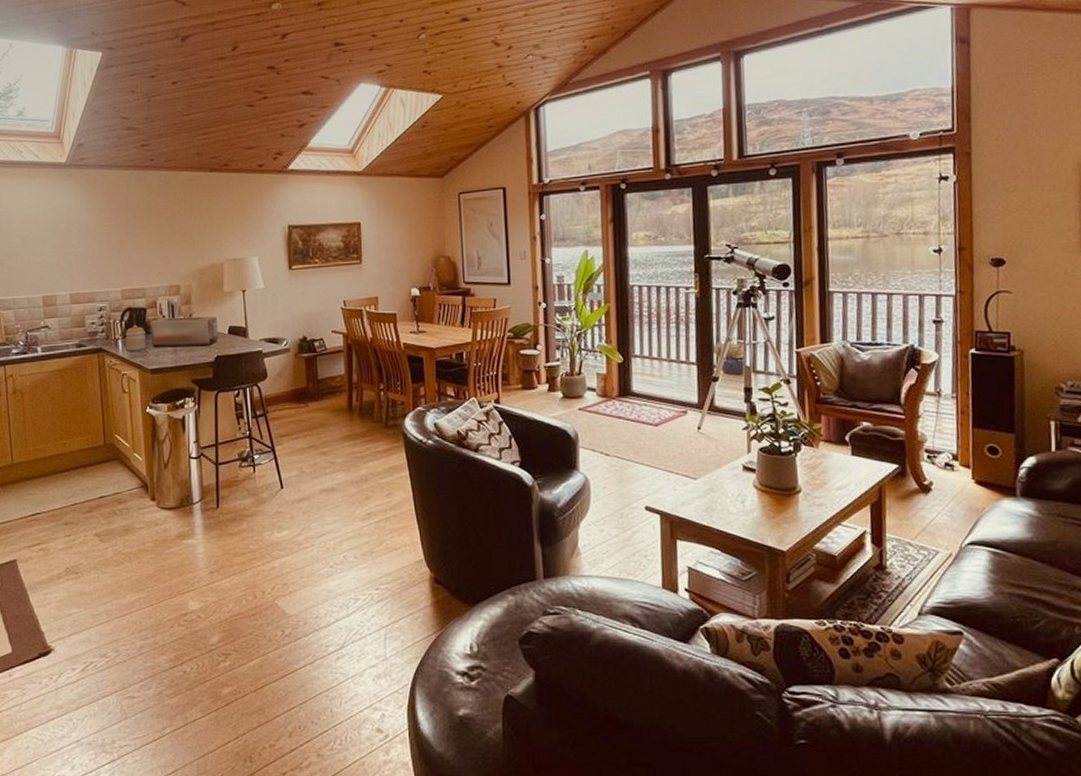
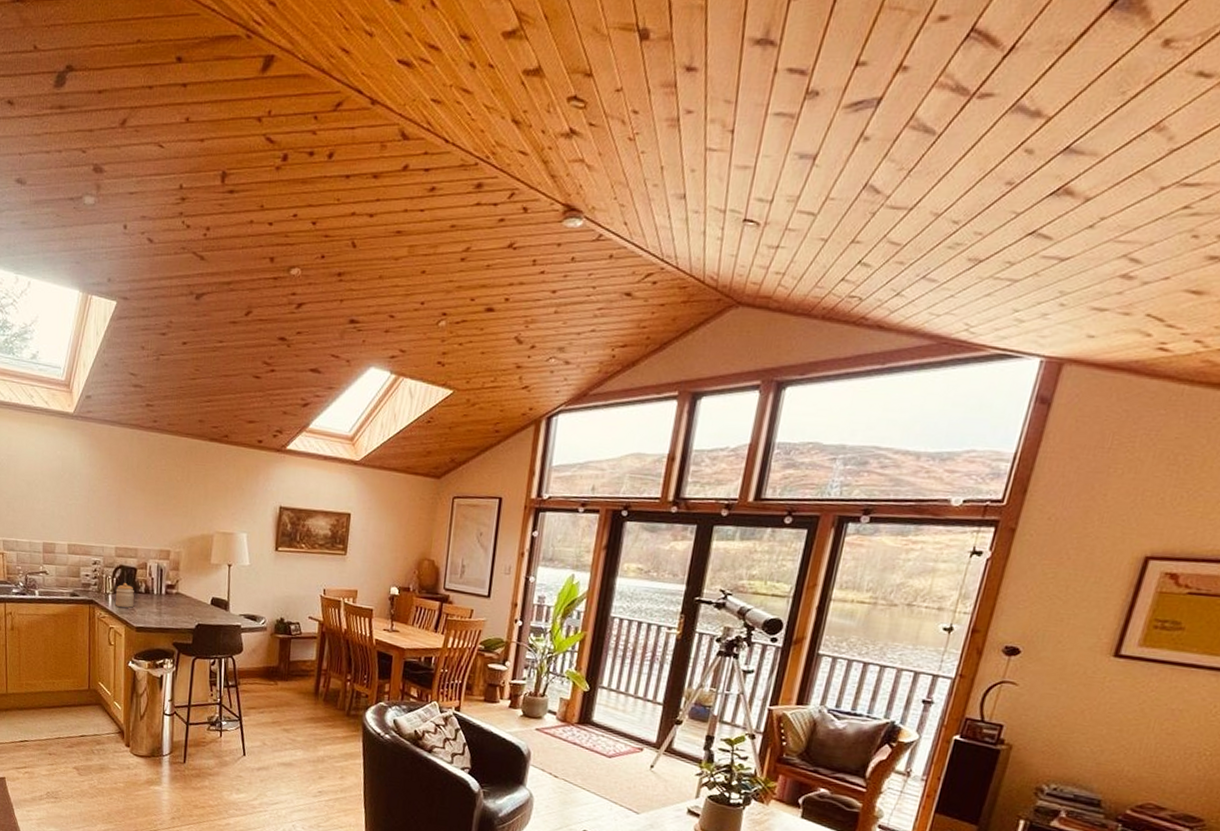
toaster: present [150,316,219,348] -> none [138,580,203,614]

